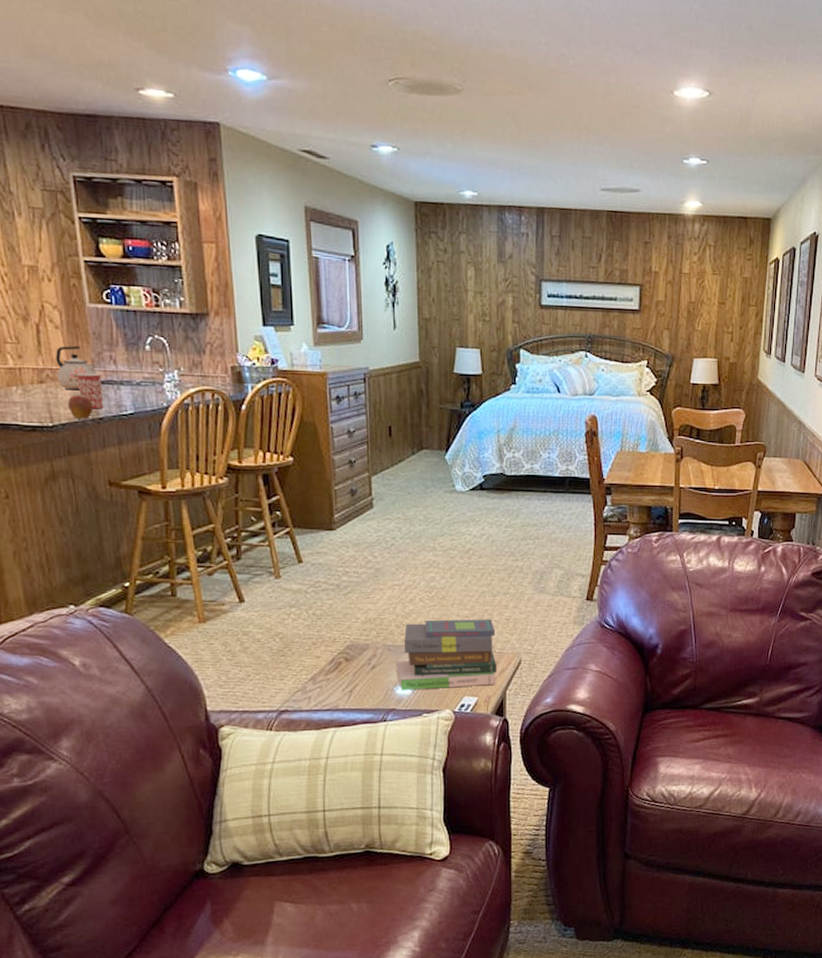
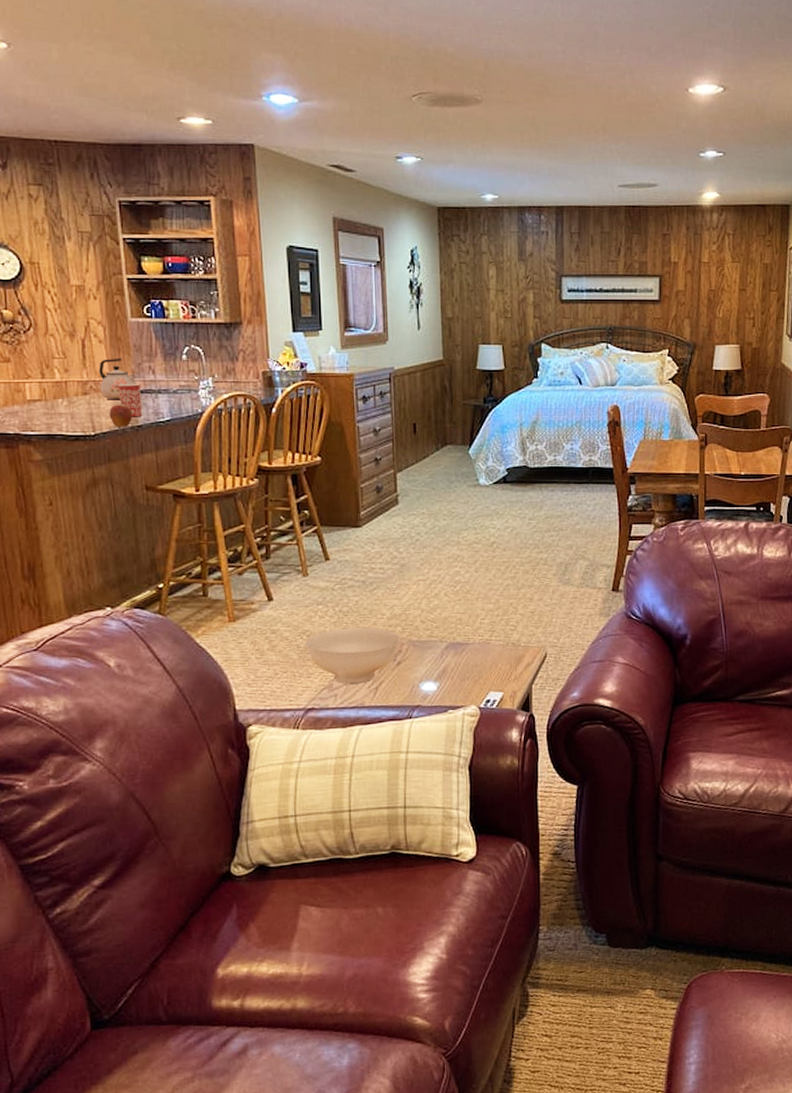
decorative bowl: none [278,631,376,687] -> present [305,627,401,684]
books: present [396,619,497,691] -> none [421,612,523,687]

